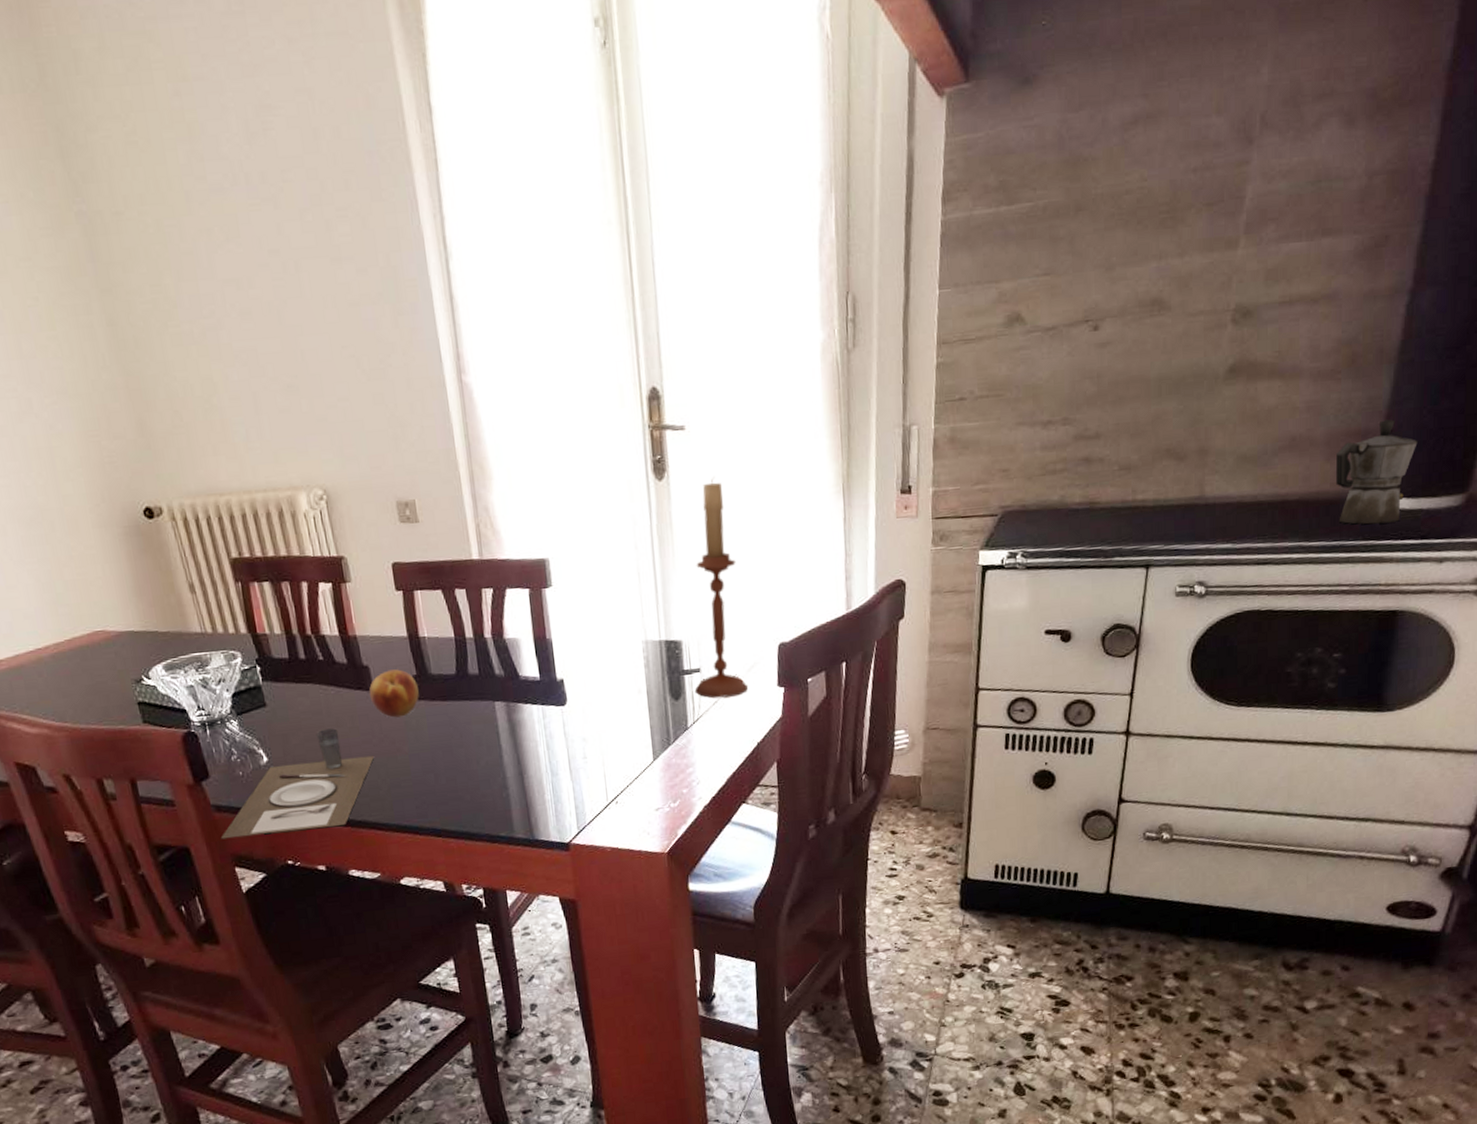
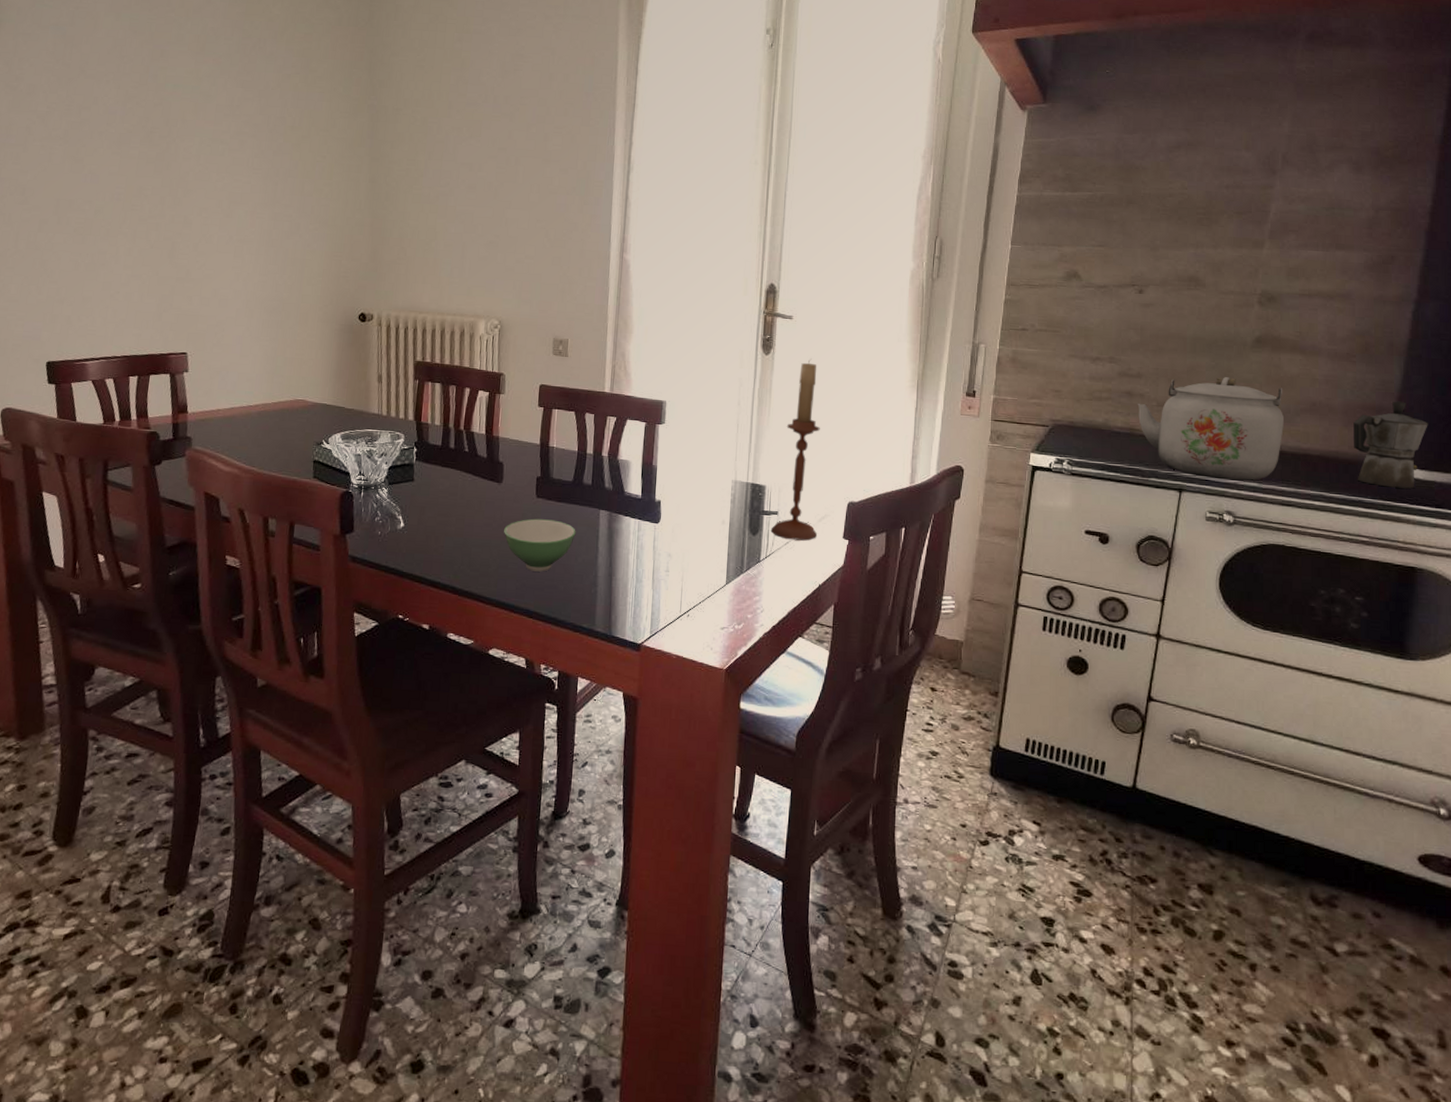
place setting: present [220,728,375,839] -> none [349,508,492,592]
fruit: present [369,669,419,718] -> none [498,469,540,509]
bowl: none [386,722,472,785] -> present [503,518,576,572]
kettle: none [1096,421,1261,547] -> present [1137,377,1285,481]

